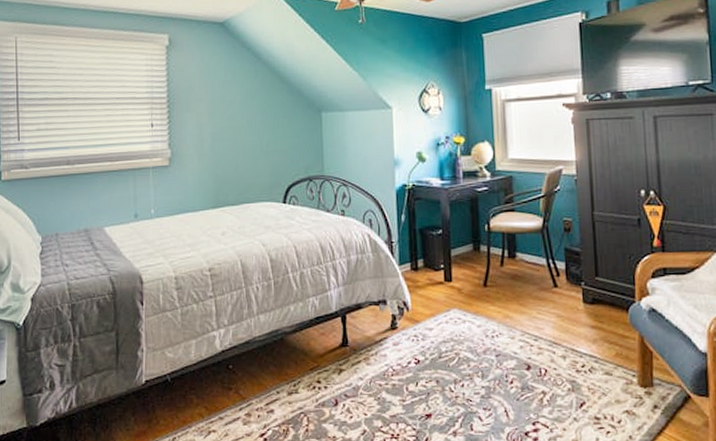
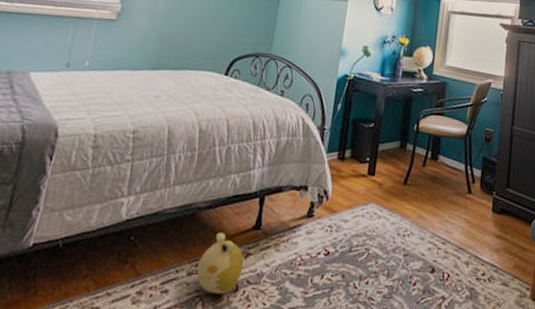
plush toy: none [296,353,339,410] -> present [196,232,244,295]

